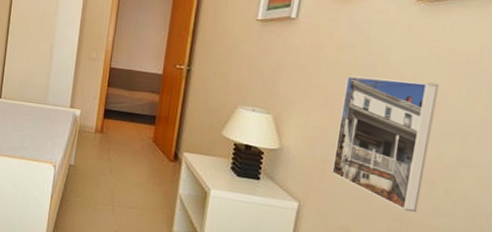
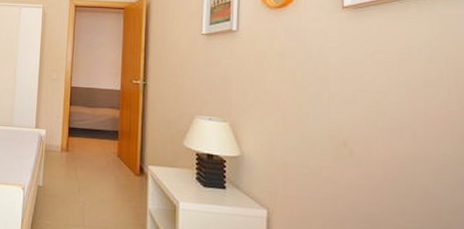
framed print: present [332,75,439,213] -> none [292,80,384,213]

